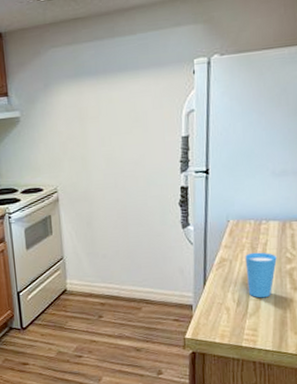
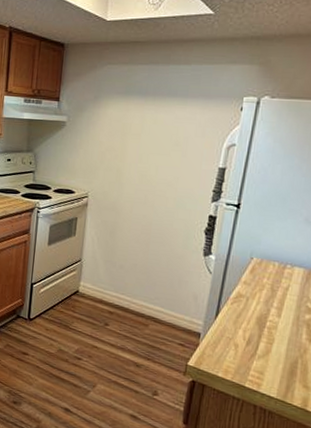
cup: present [245,252,277,298] -> none [260,294,297,343]

